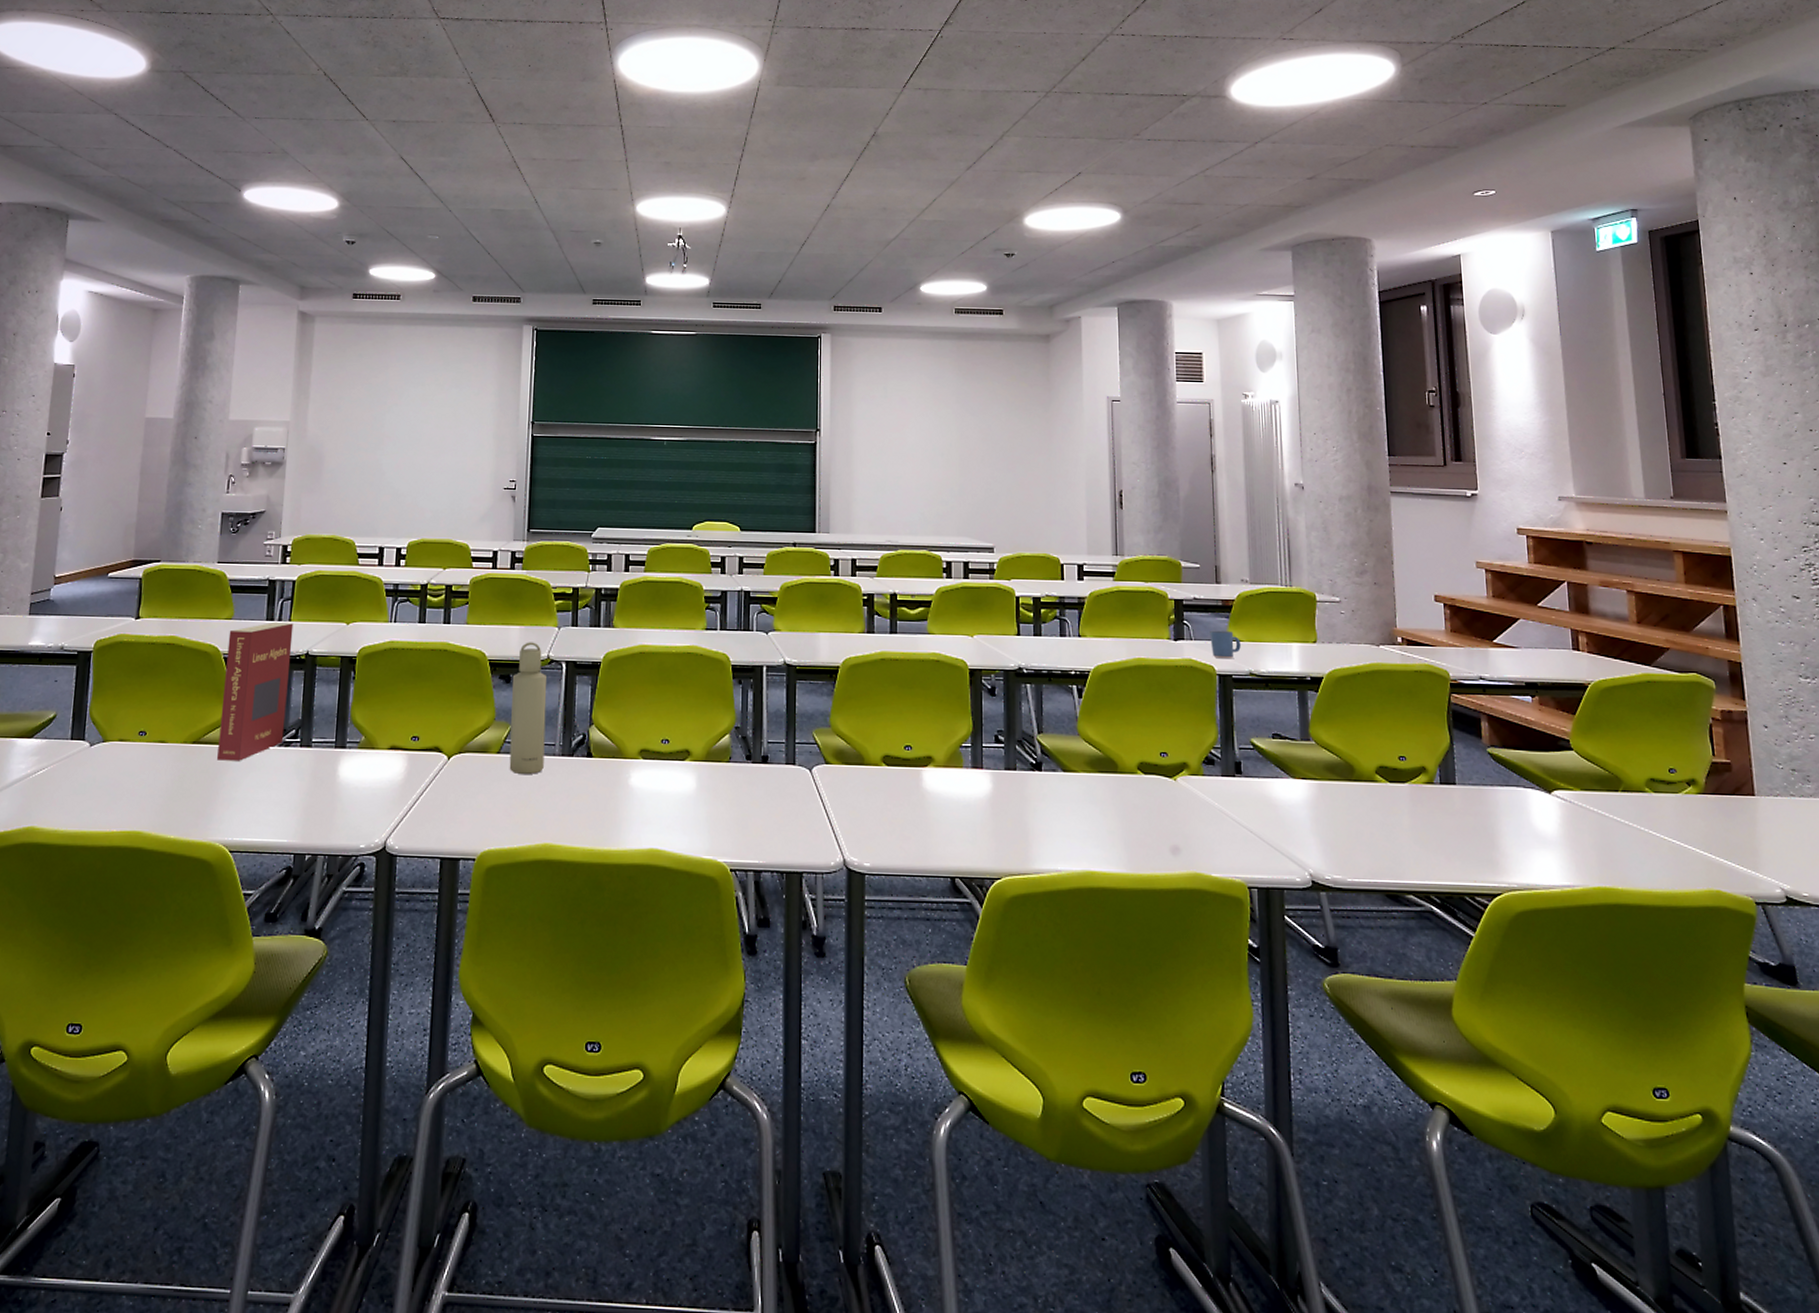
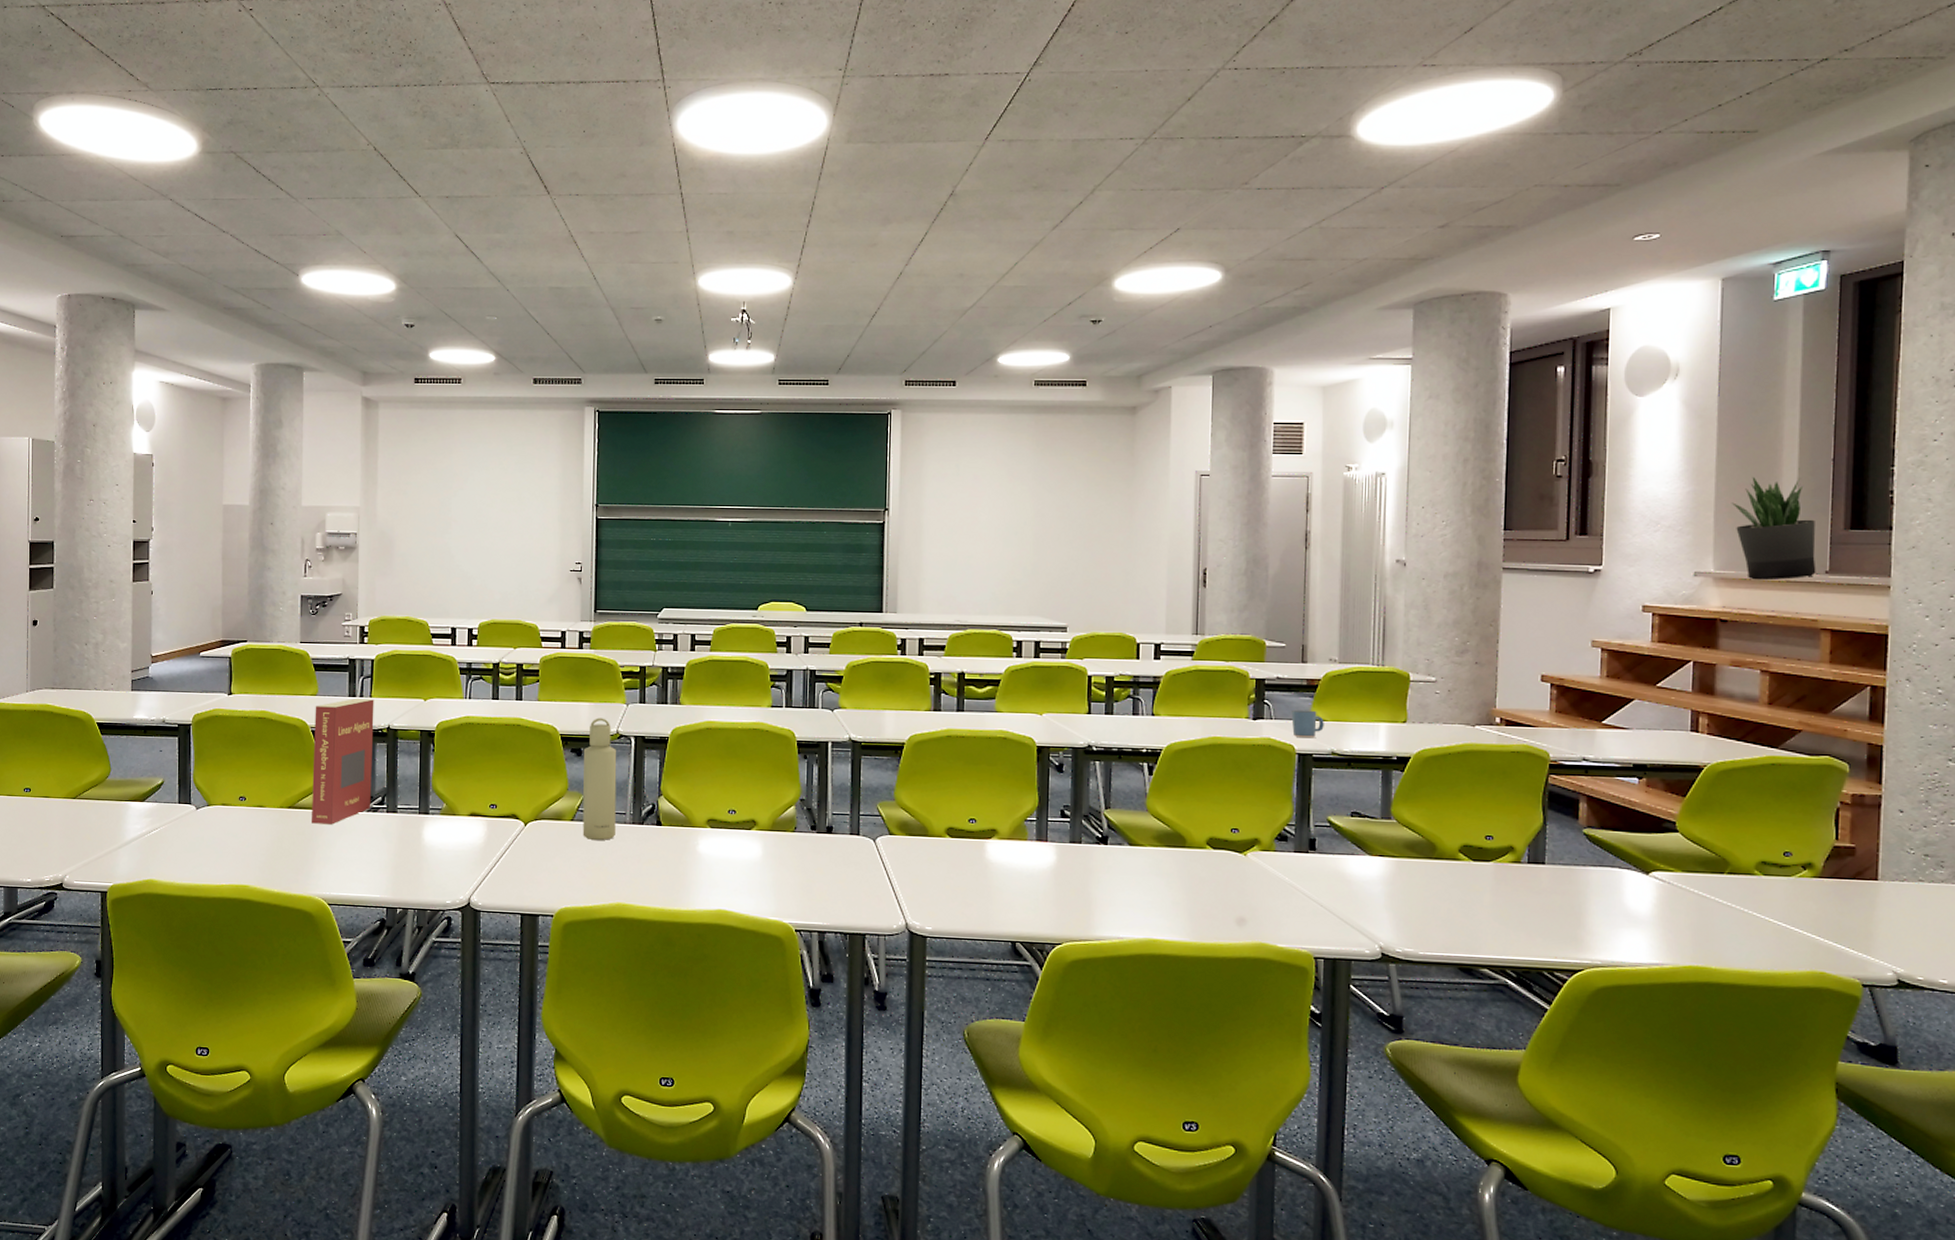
planter: none [1582,409,1663,505] -> present [1731,477,1816,581]

